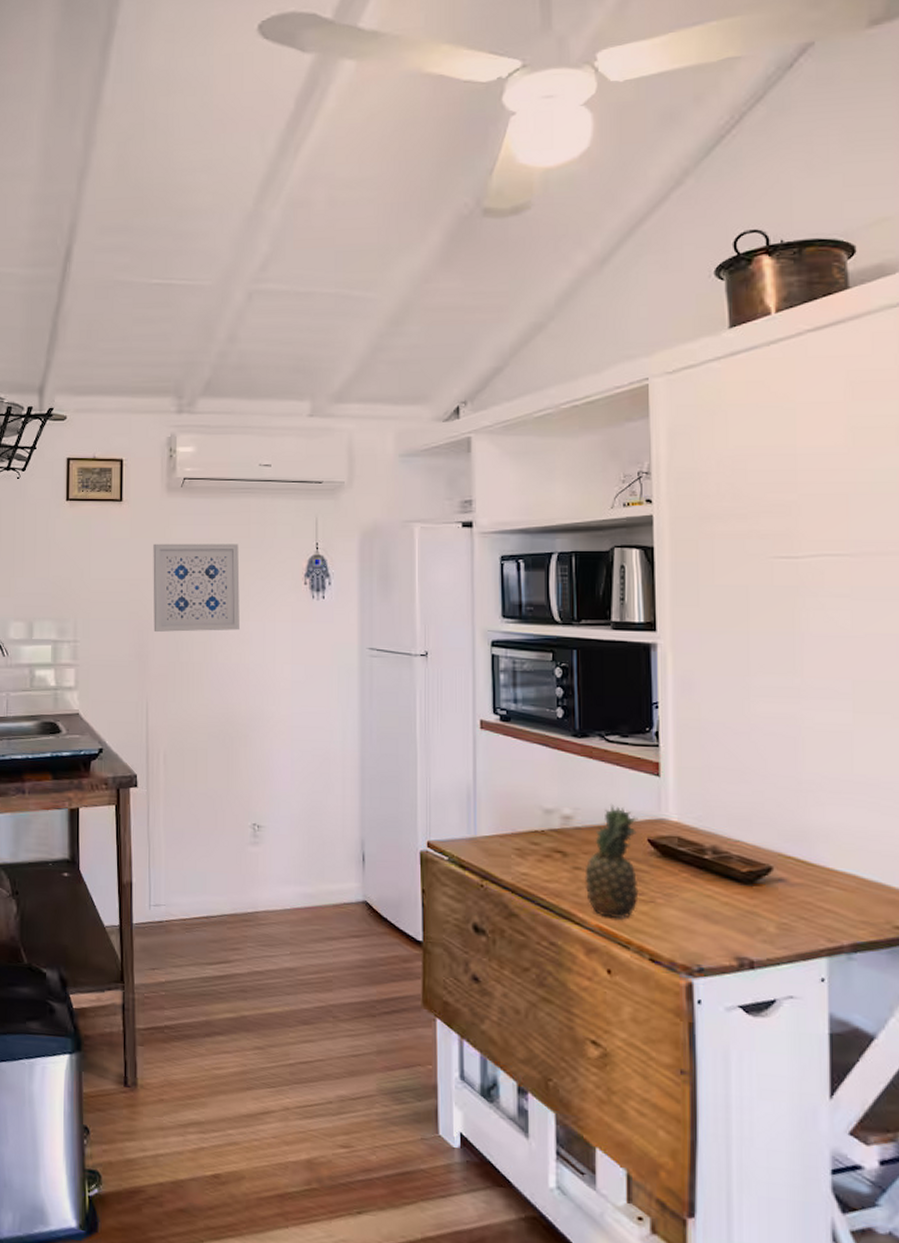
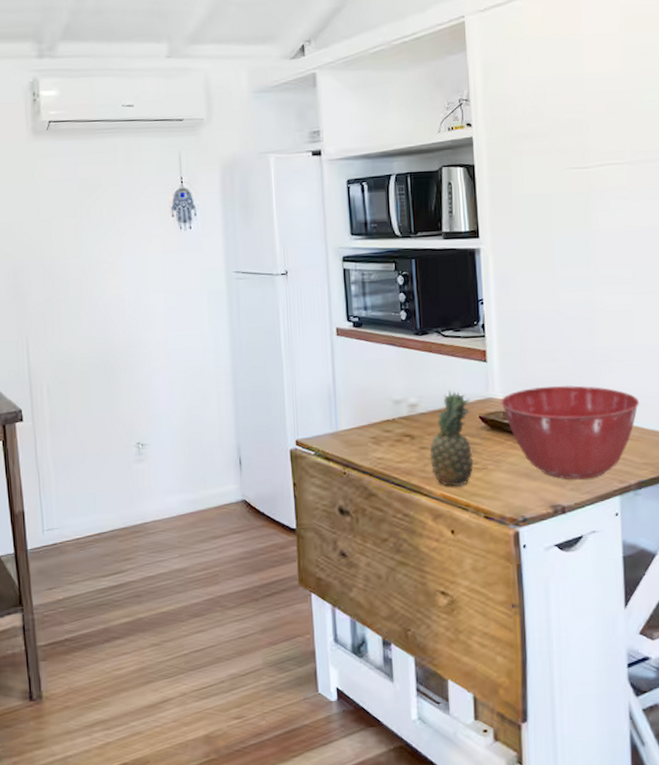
wall art: present [153,543,240,632] -> none [23,182,113,271]
mixing bowl: none [676,812,858,932] -> present [501,385,640,480]

